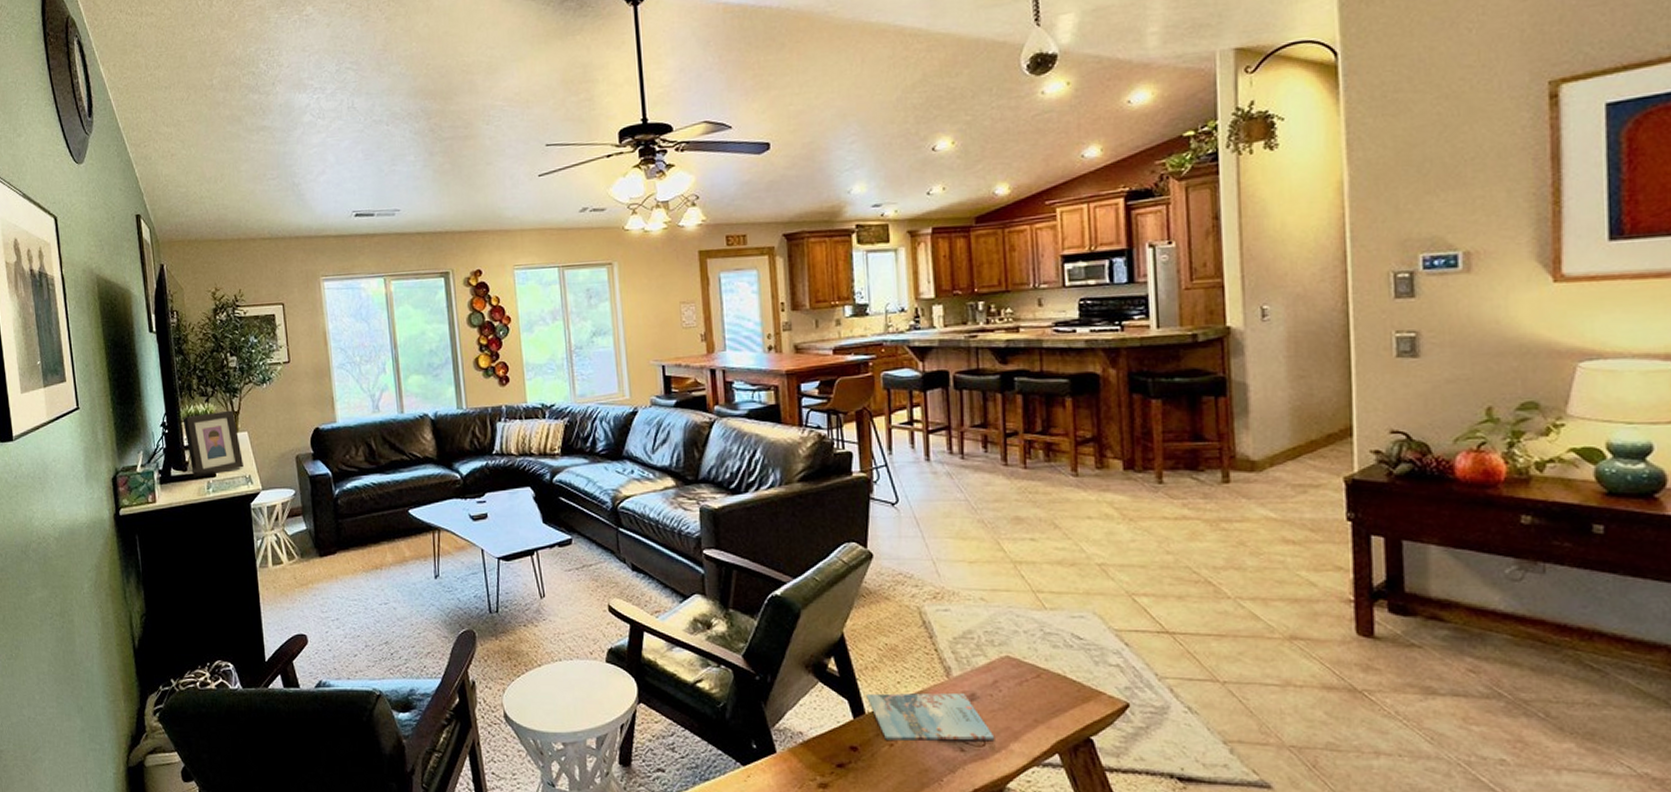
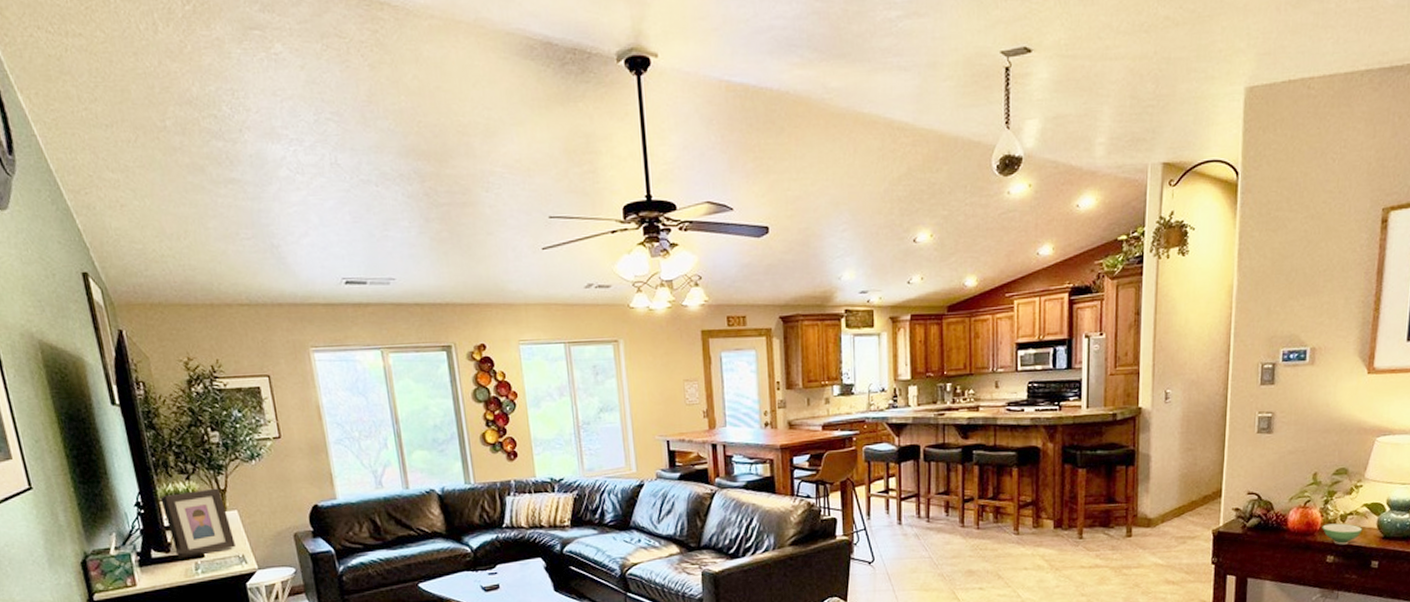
bowl: none [1508,473,1573,502] -> present [1322,523,1363,545]

